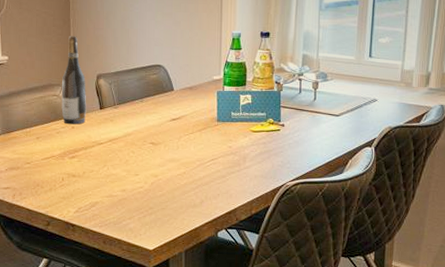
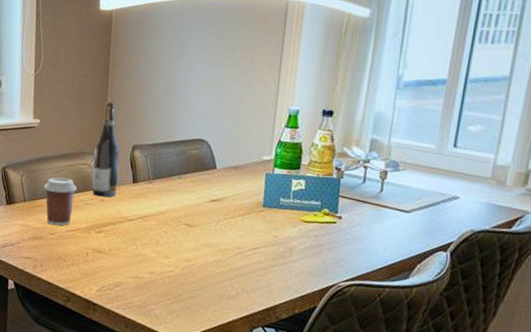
coffee cup: none [17,109,49,155] -> present [44,177,77,226]

